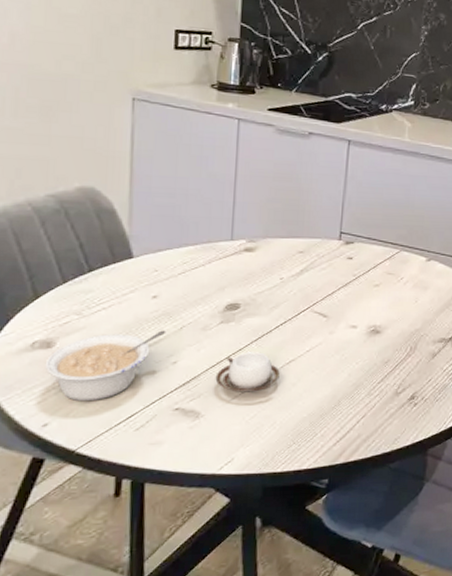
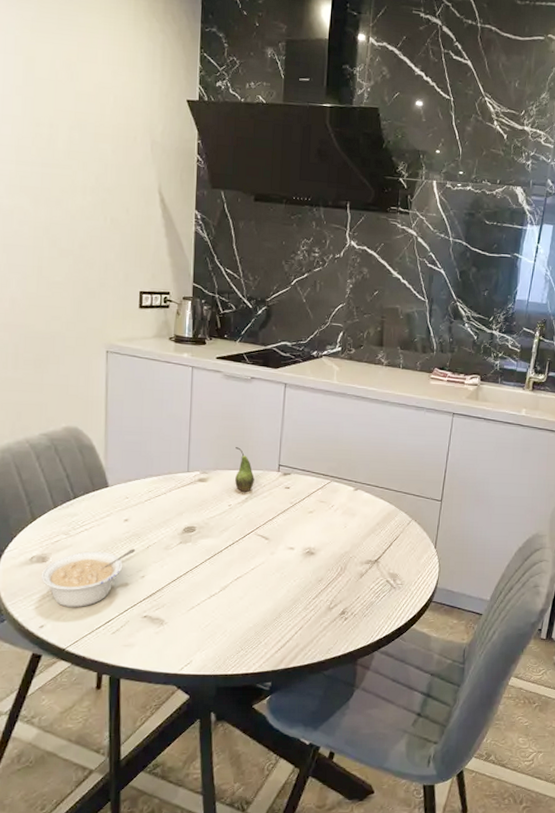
cup: present [215,352,280,392] -> none [176,569,229,604]
fruit: none [288,212,312,263] -> present [235,447,255,492]

